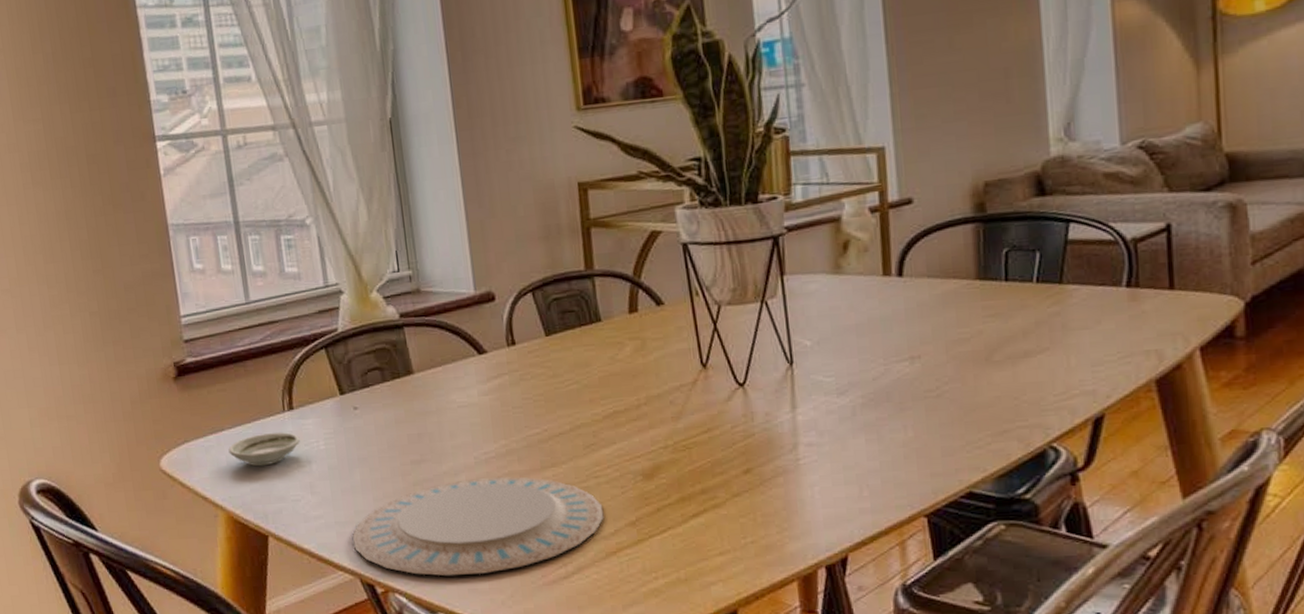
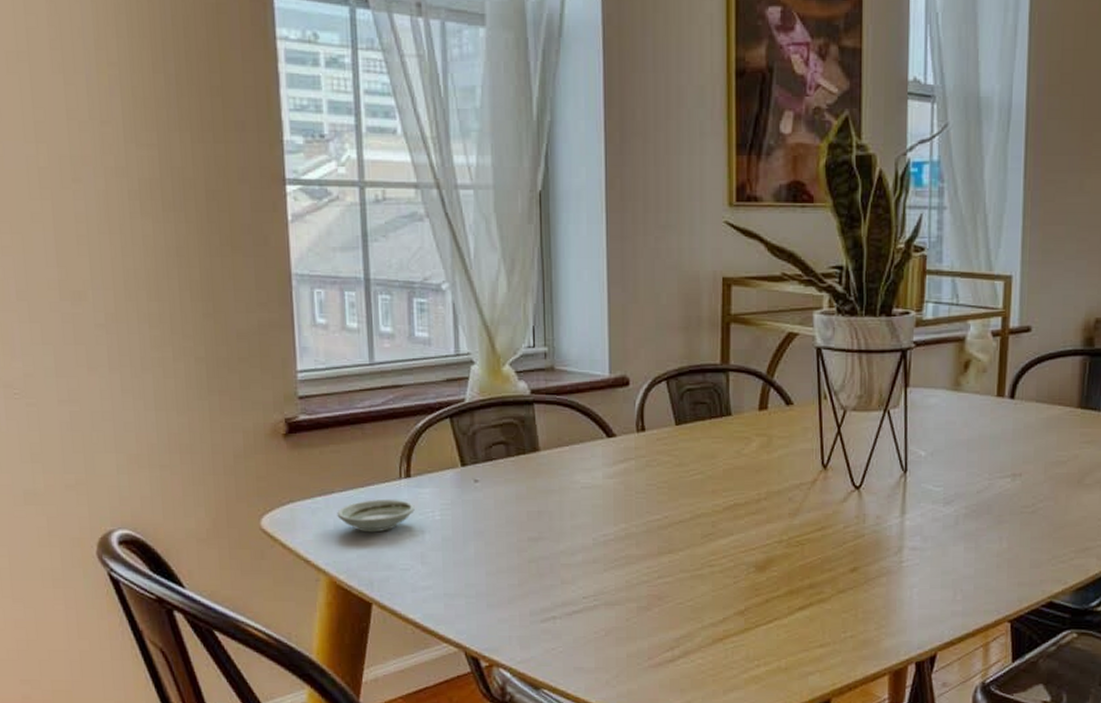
plate: present [353,477,604,577] -> none [461,560,715,654]

